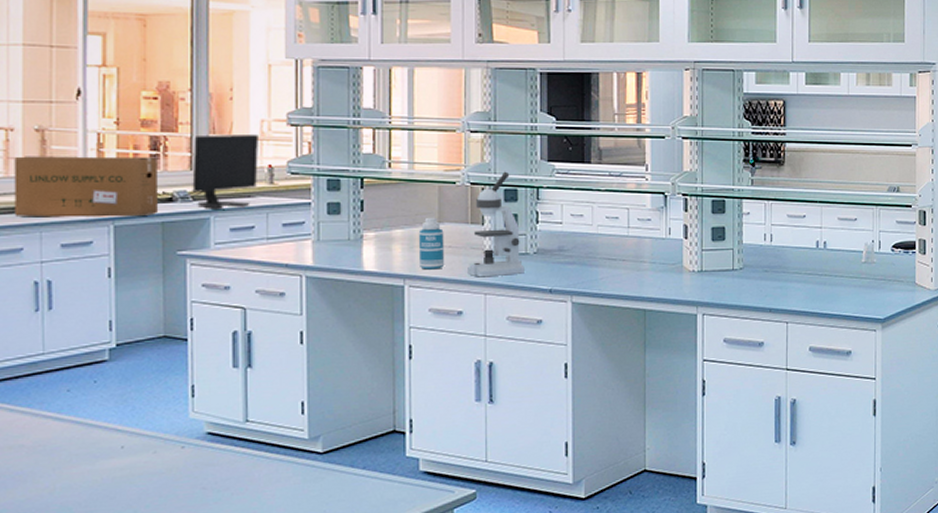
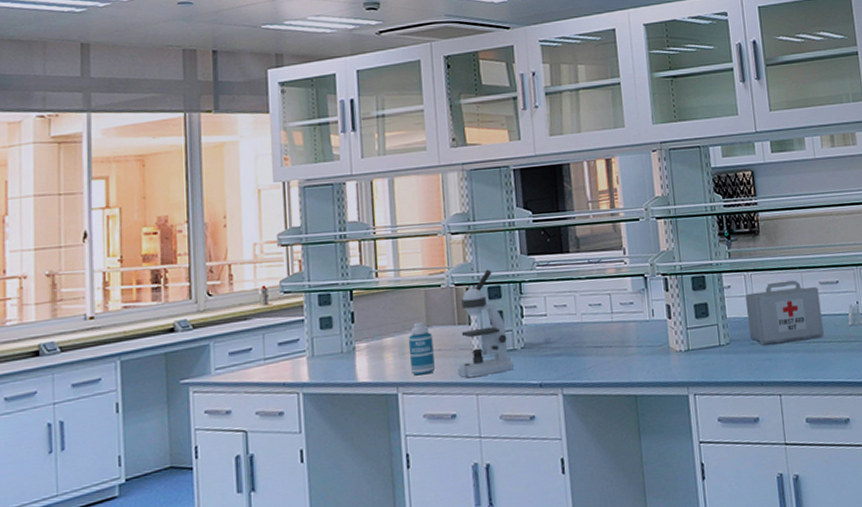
box: present [14,156,157,216] -> none [28,289,160,361]
computer monitor: present [157,134,258,211] -> none [160,258,253,336]
first-aid kit: none [763,213,837,274] -> present [745,280,824,346]

